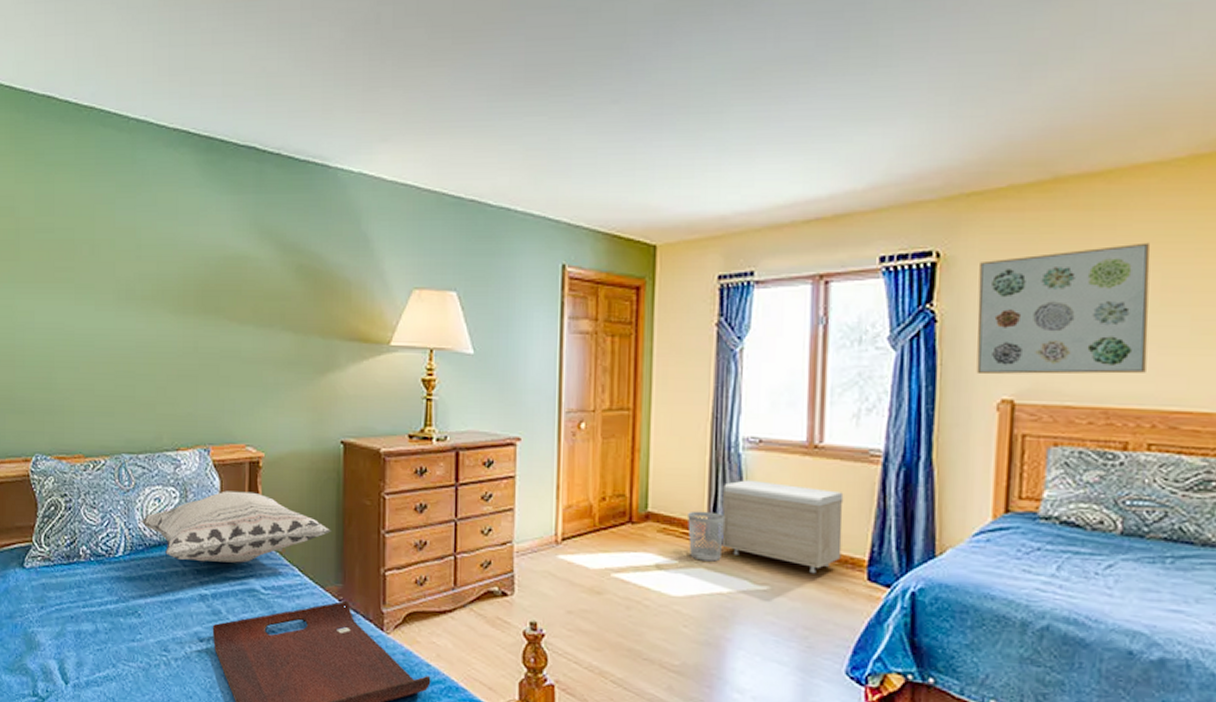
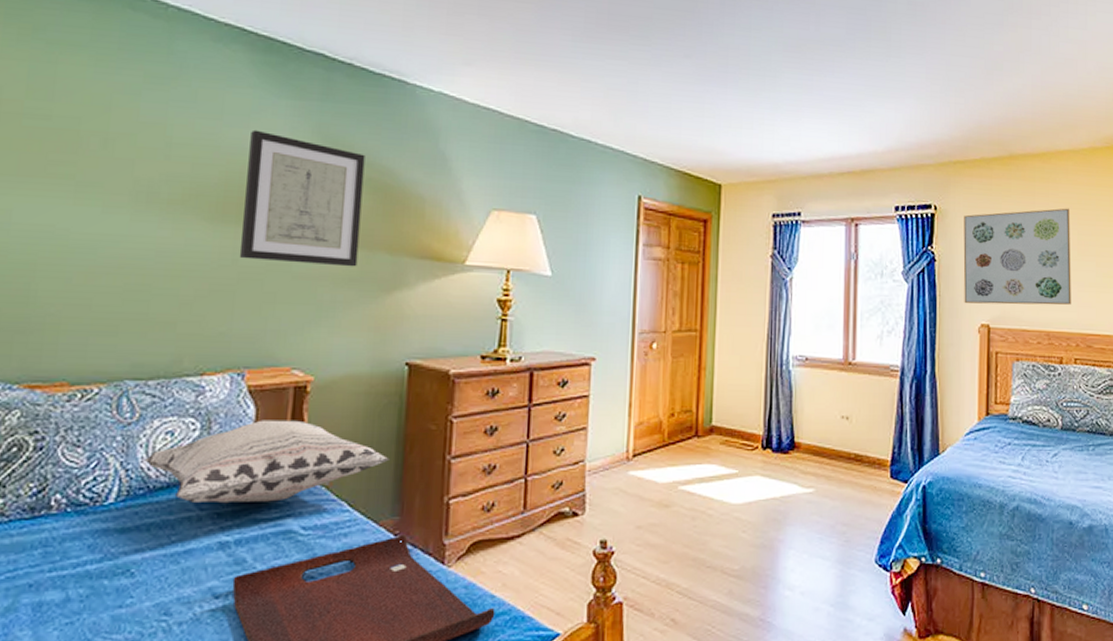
wall art: none [198,226,296,351] -> present [239,129,365,267]
wastebasket: present [688,511,726,562] -> none [746,423,779,469]
storage bench: present [721,480,844,574] -> none [775,394,872,475]

